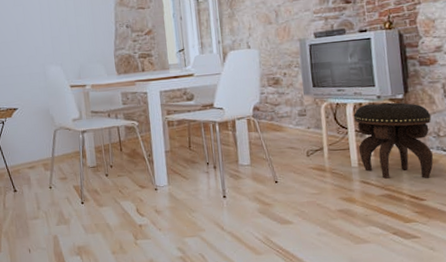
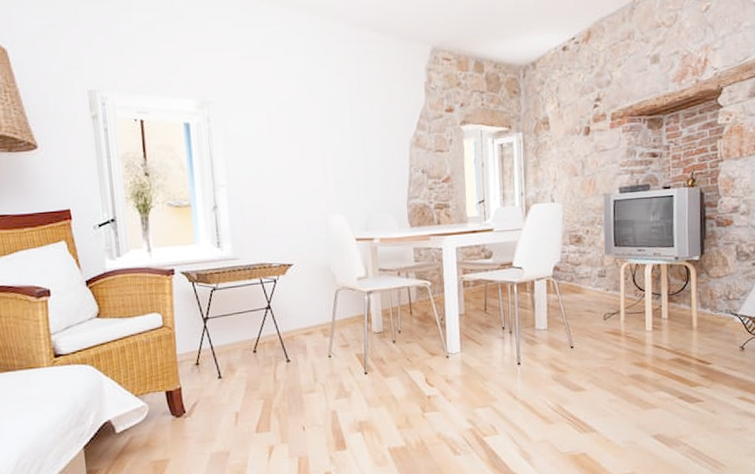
footstool: present [353,102,433,179] -> none [651,264,723,343]

